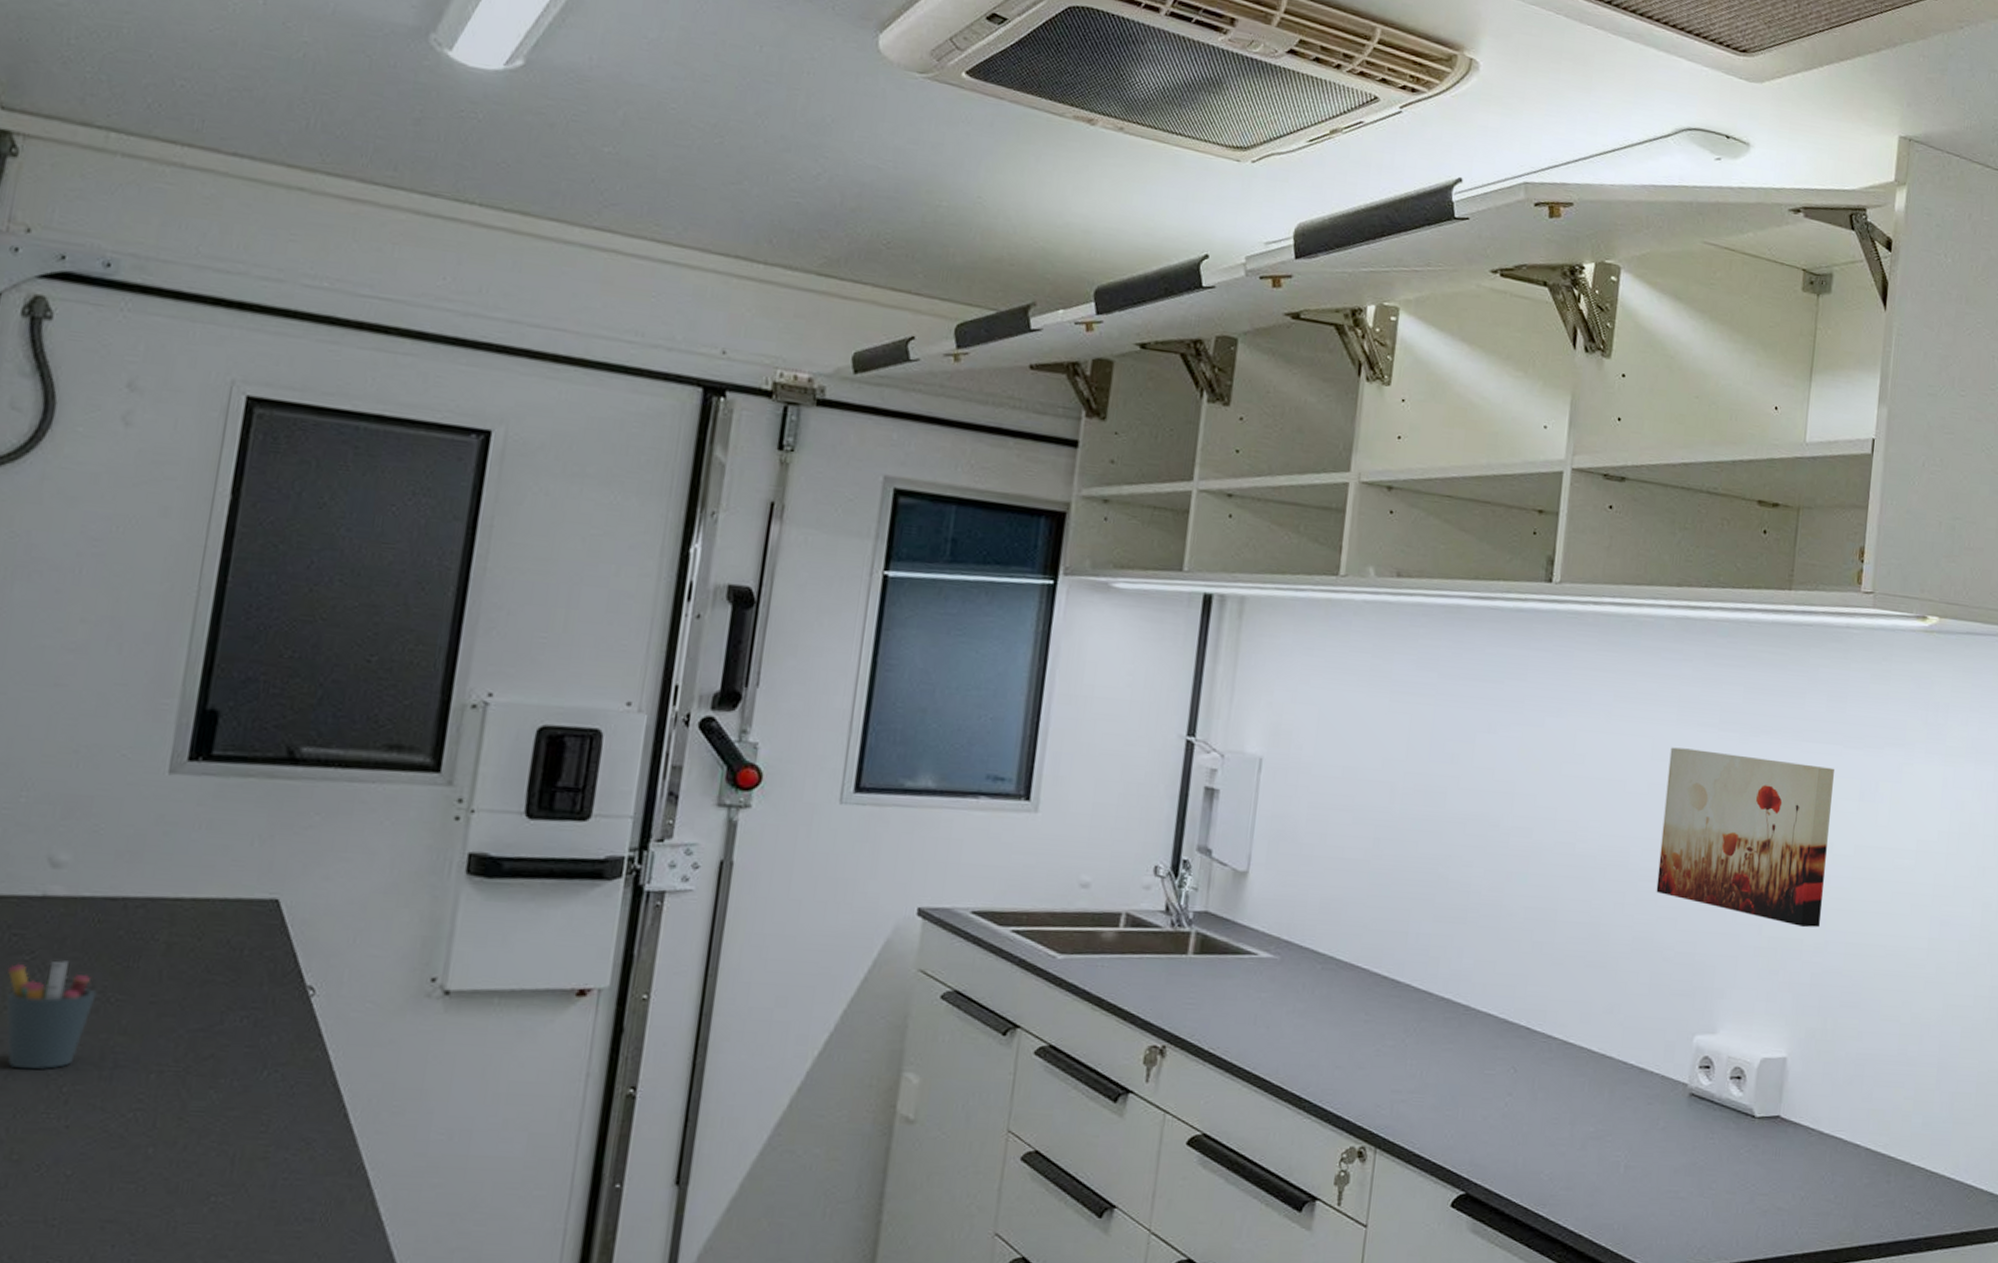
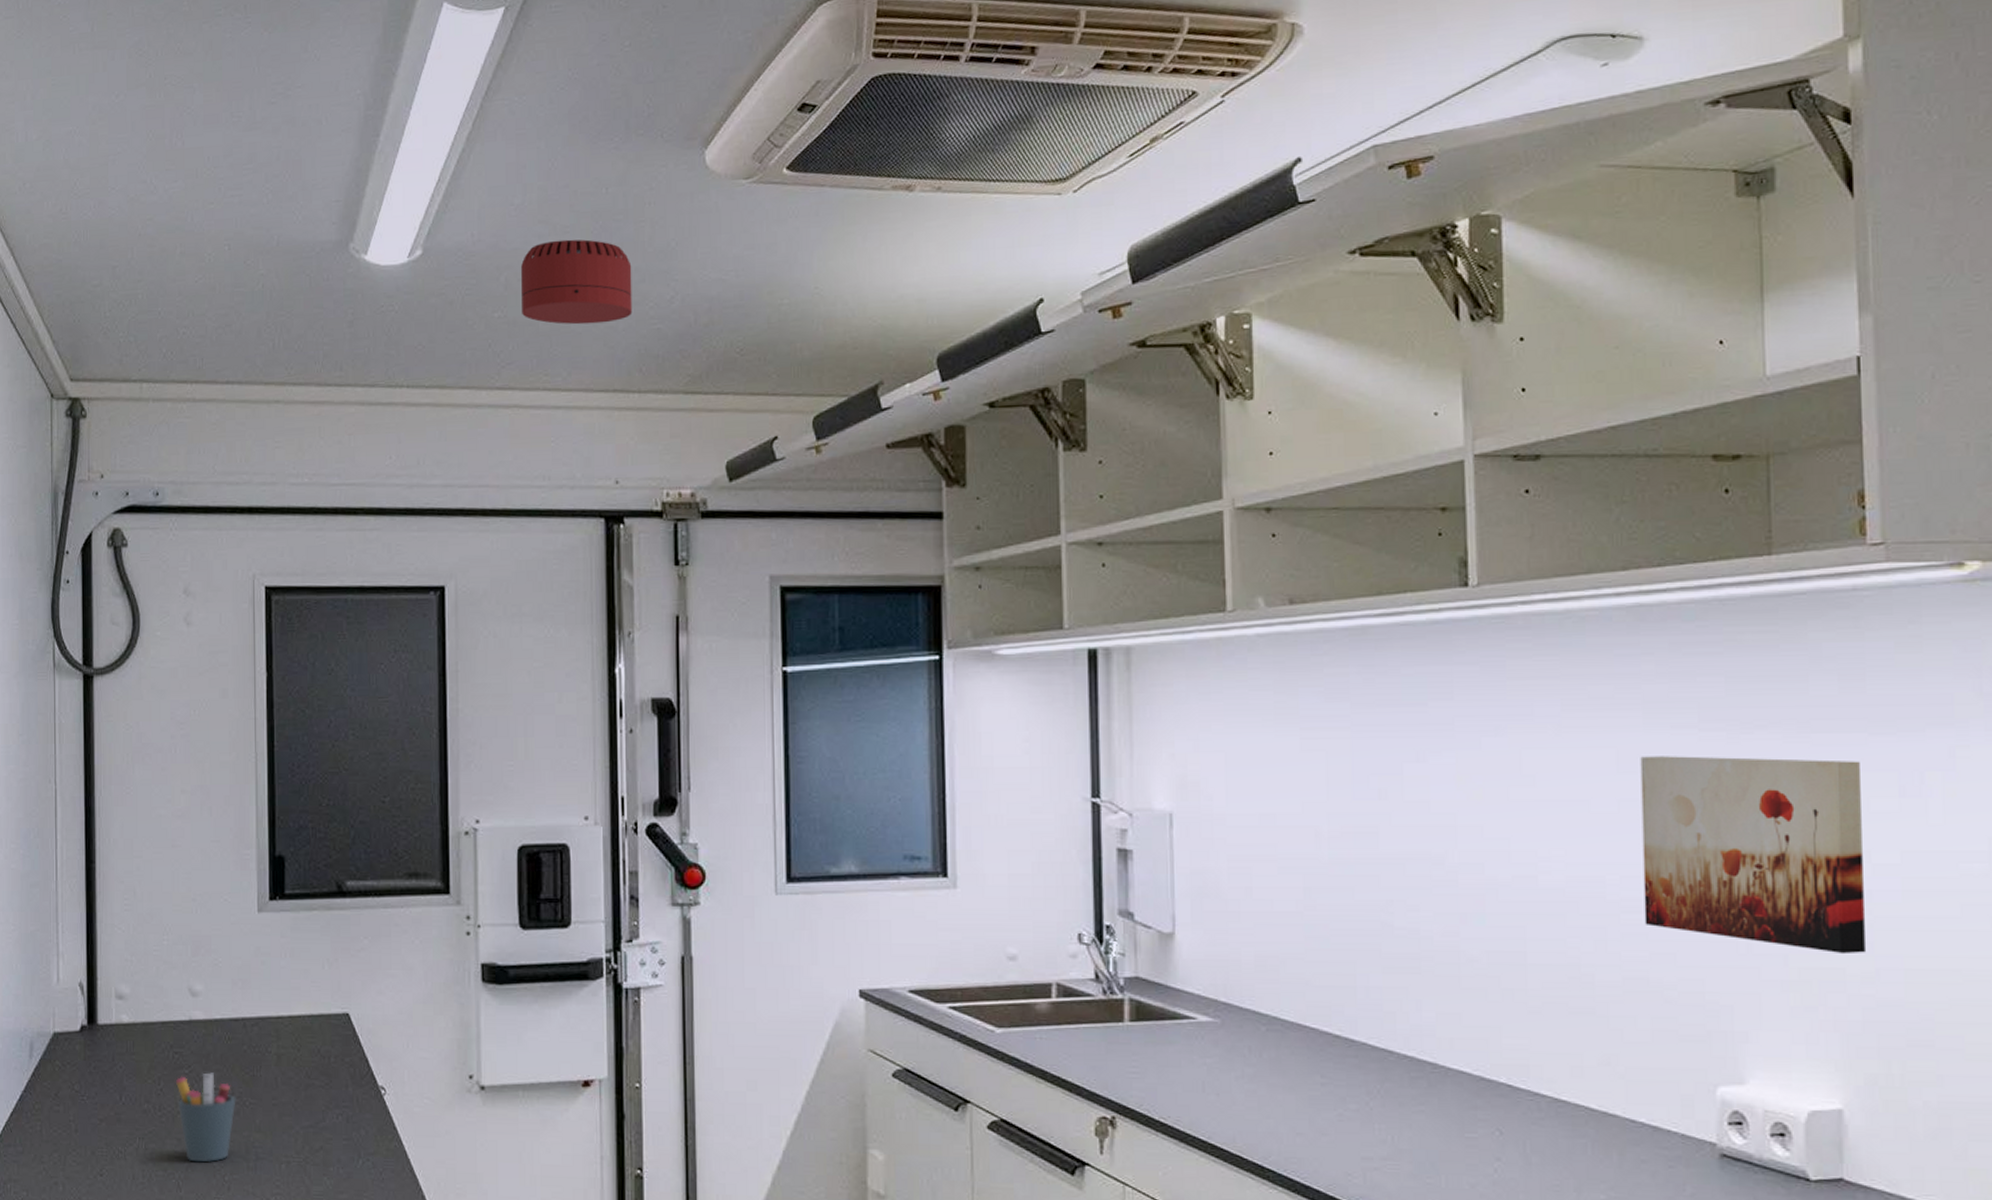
smoke detector: none [638,85,778,185] -> present [520,239,633,325]

